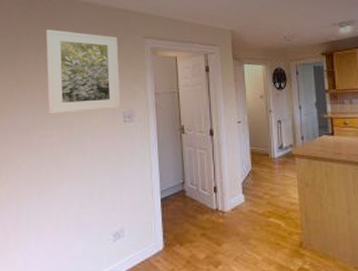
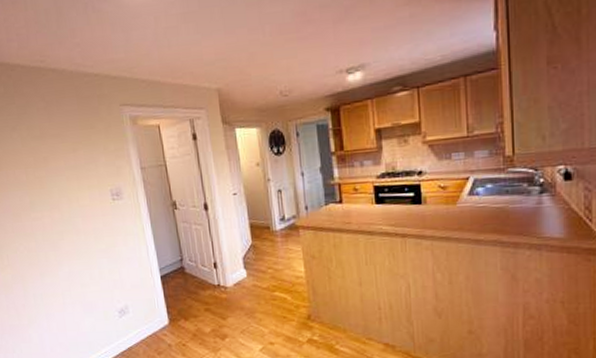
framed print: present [45,29,121,114] -> none [16,103,107,196]

